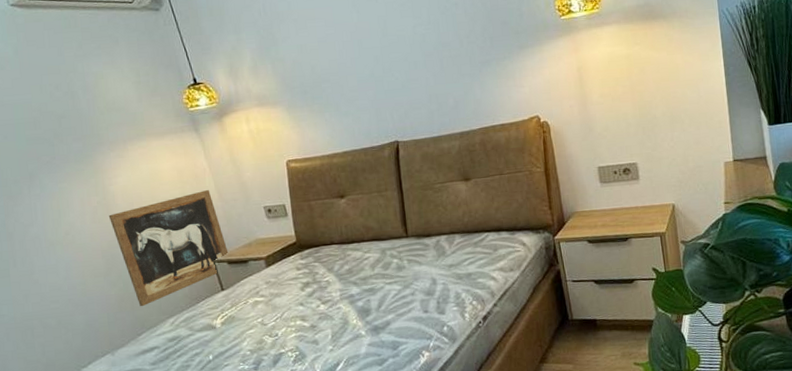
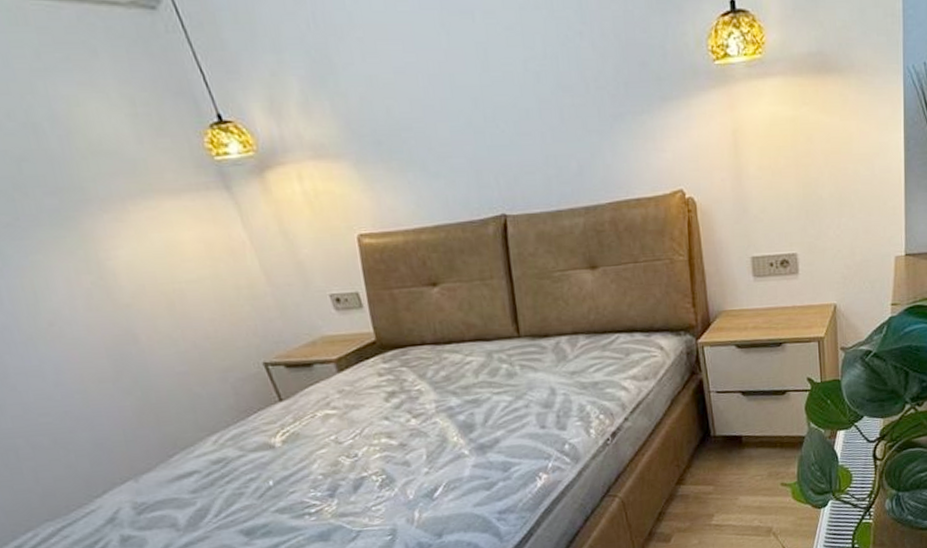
wall art: present [108,189,229,307] -> none [110,269,286,422]

